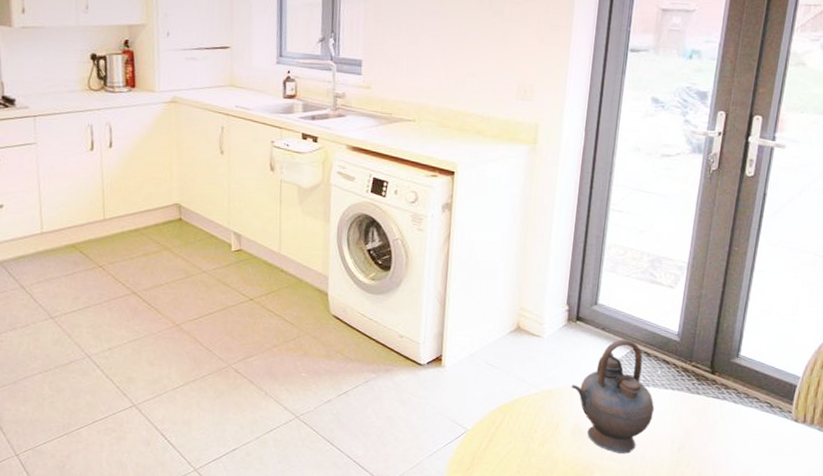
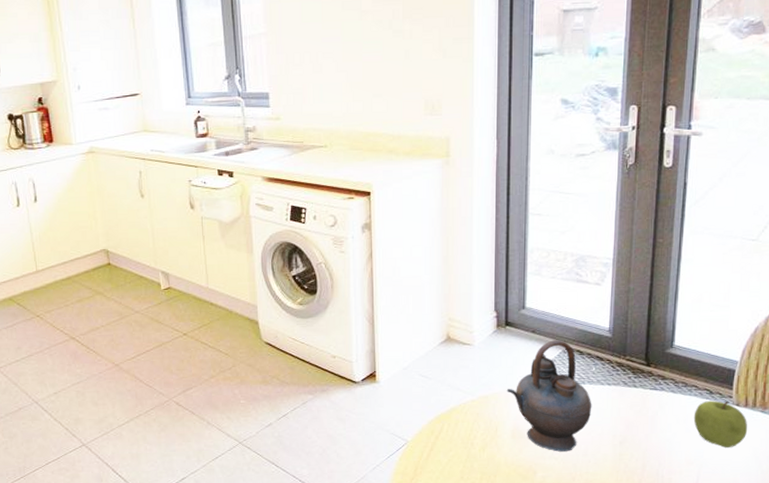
fruit: none [752,414,804,463] -> present [693,400,748,448]

